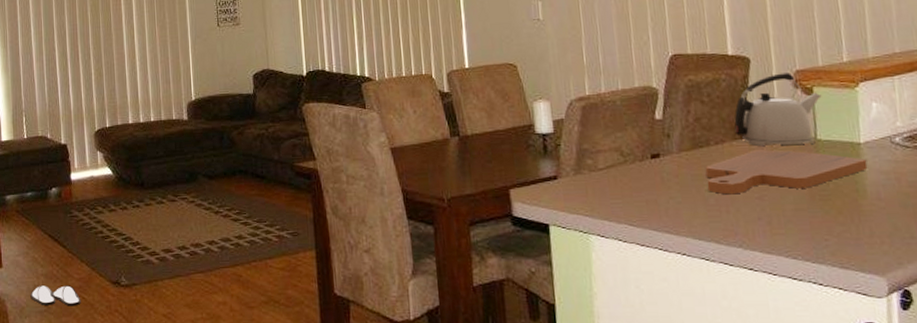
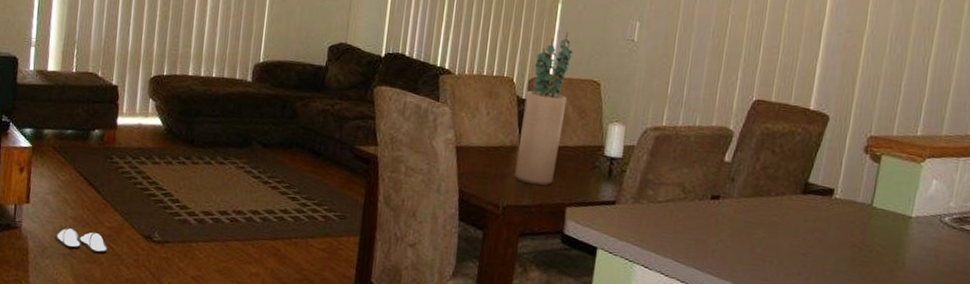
vase: none [447,22,491,173] -> present [514,31,573,186]
cutting board: present [705,149,868,195] -> none [757,207,913,252]
kettle: present [734,73,822,147] -> none [797,136,888,211]

